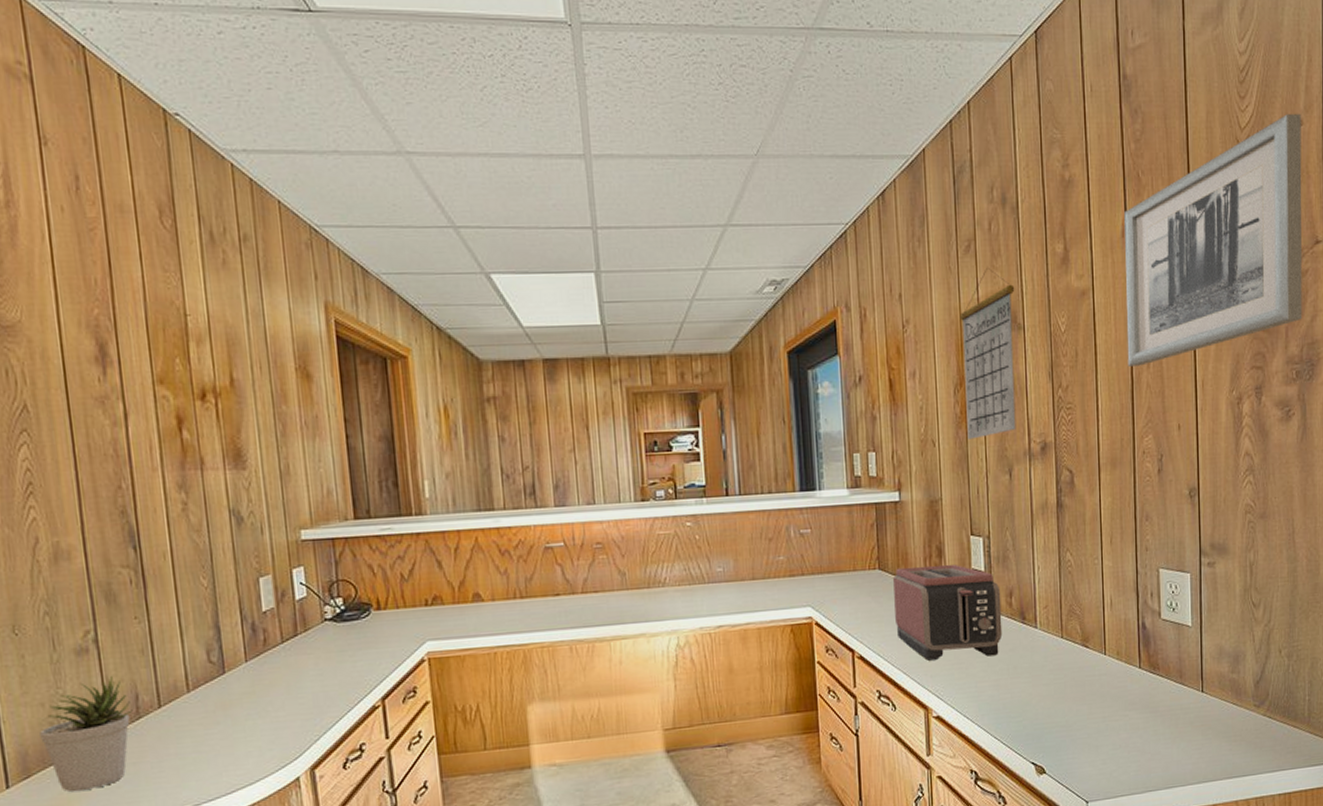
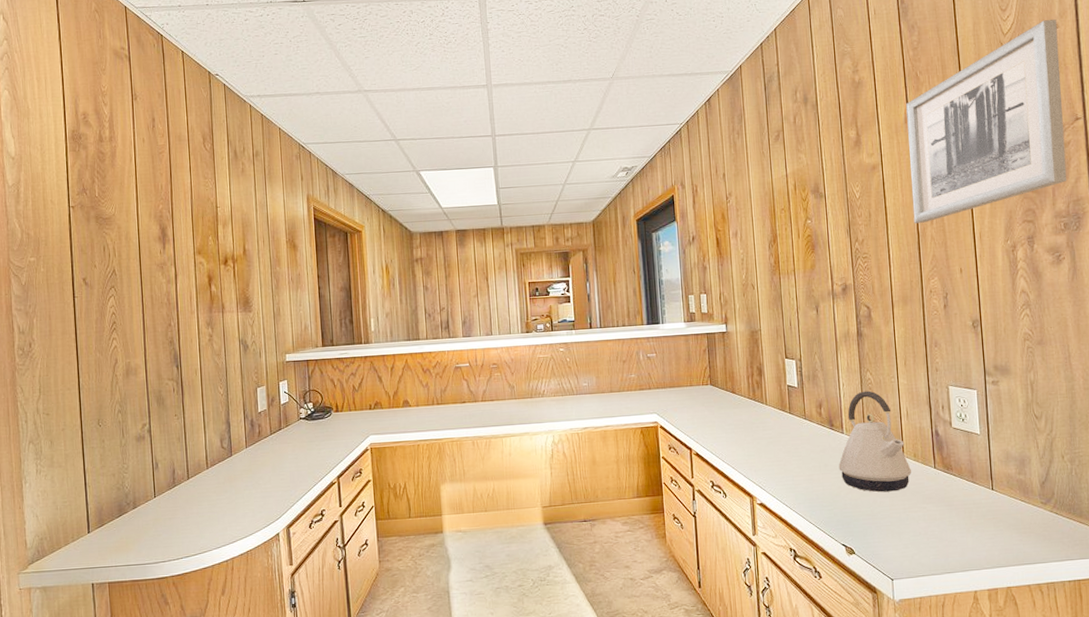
potted plant: present [40,676,133,793] -> none [111,456,171,538]
toaster: present [893,564,1003,661] -> none [722,381,814,458]
calendar: present [959,267,1016,440] -> none [772,150,821,284]
kettle: none [1030,575,1113,699] -> present [838,390,911,492]

